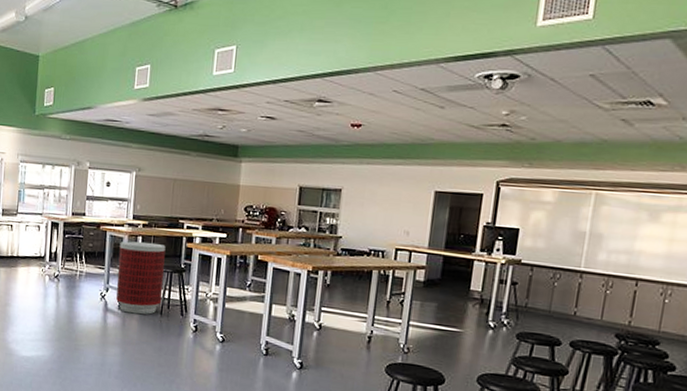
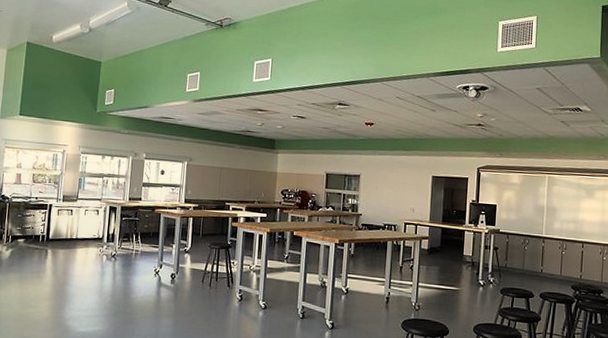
trash can: present [116,241,166,315] -> none [169,222,214,288]

